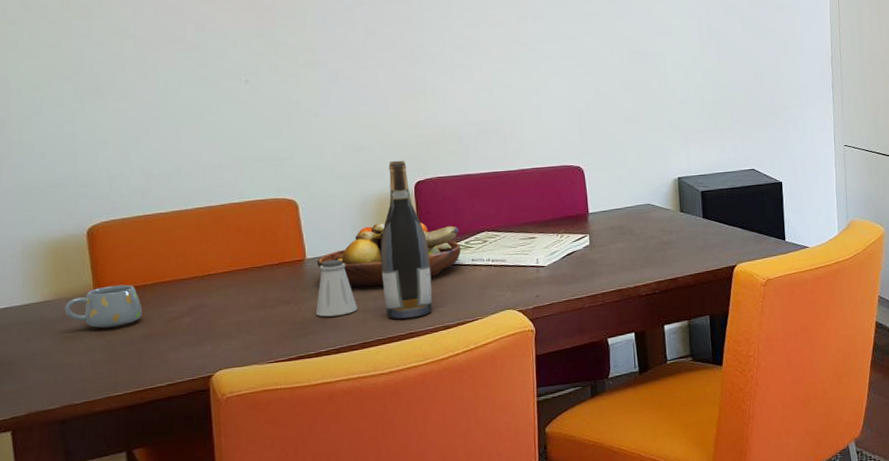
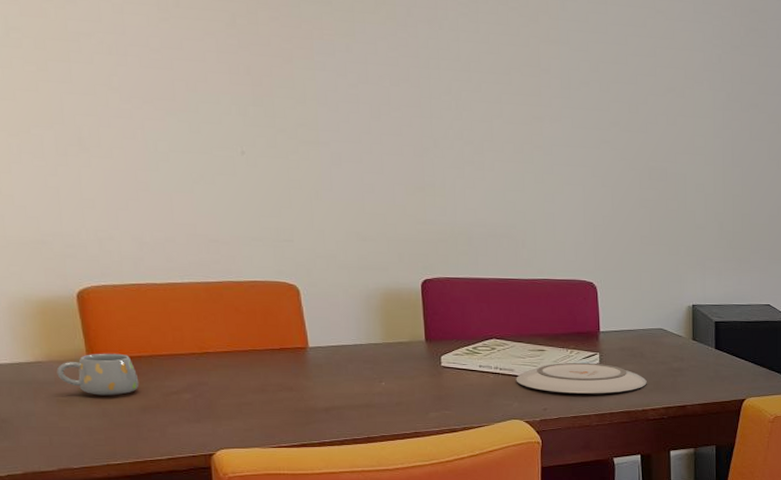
saltshaker: present [315,259,357,317] -> none [318,350,362,408]
fruit bowl: present [316,222,461,287] -> none [319,319,469,382]
wine bottle: present [380,160,433,320] -> none [385,255,439,418]
plate: none [508,245,637,279] -> present [516,362,647,394]

